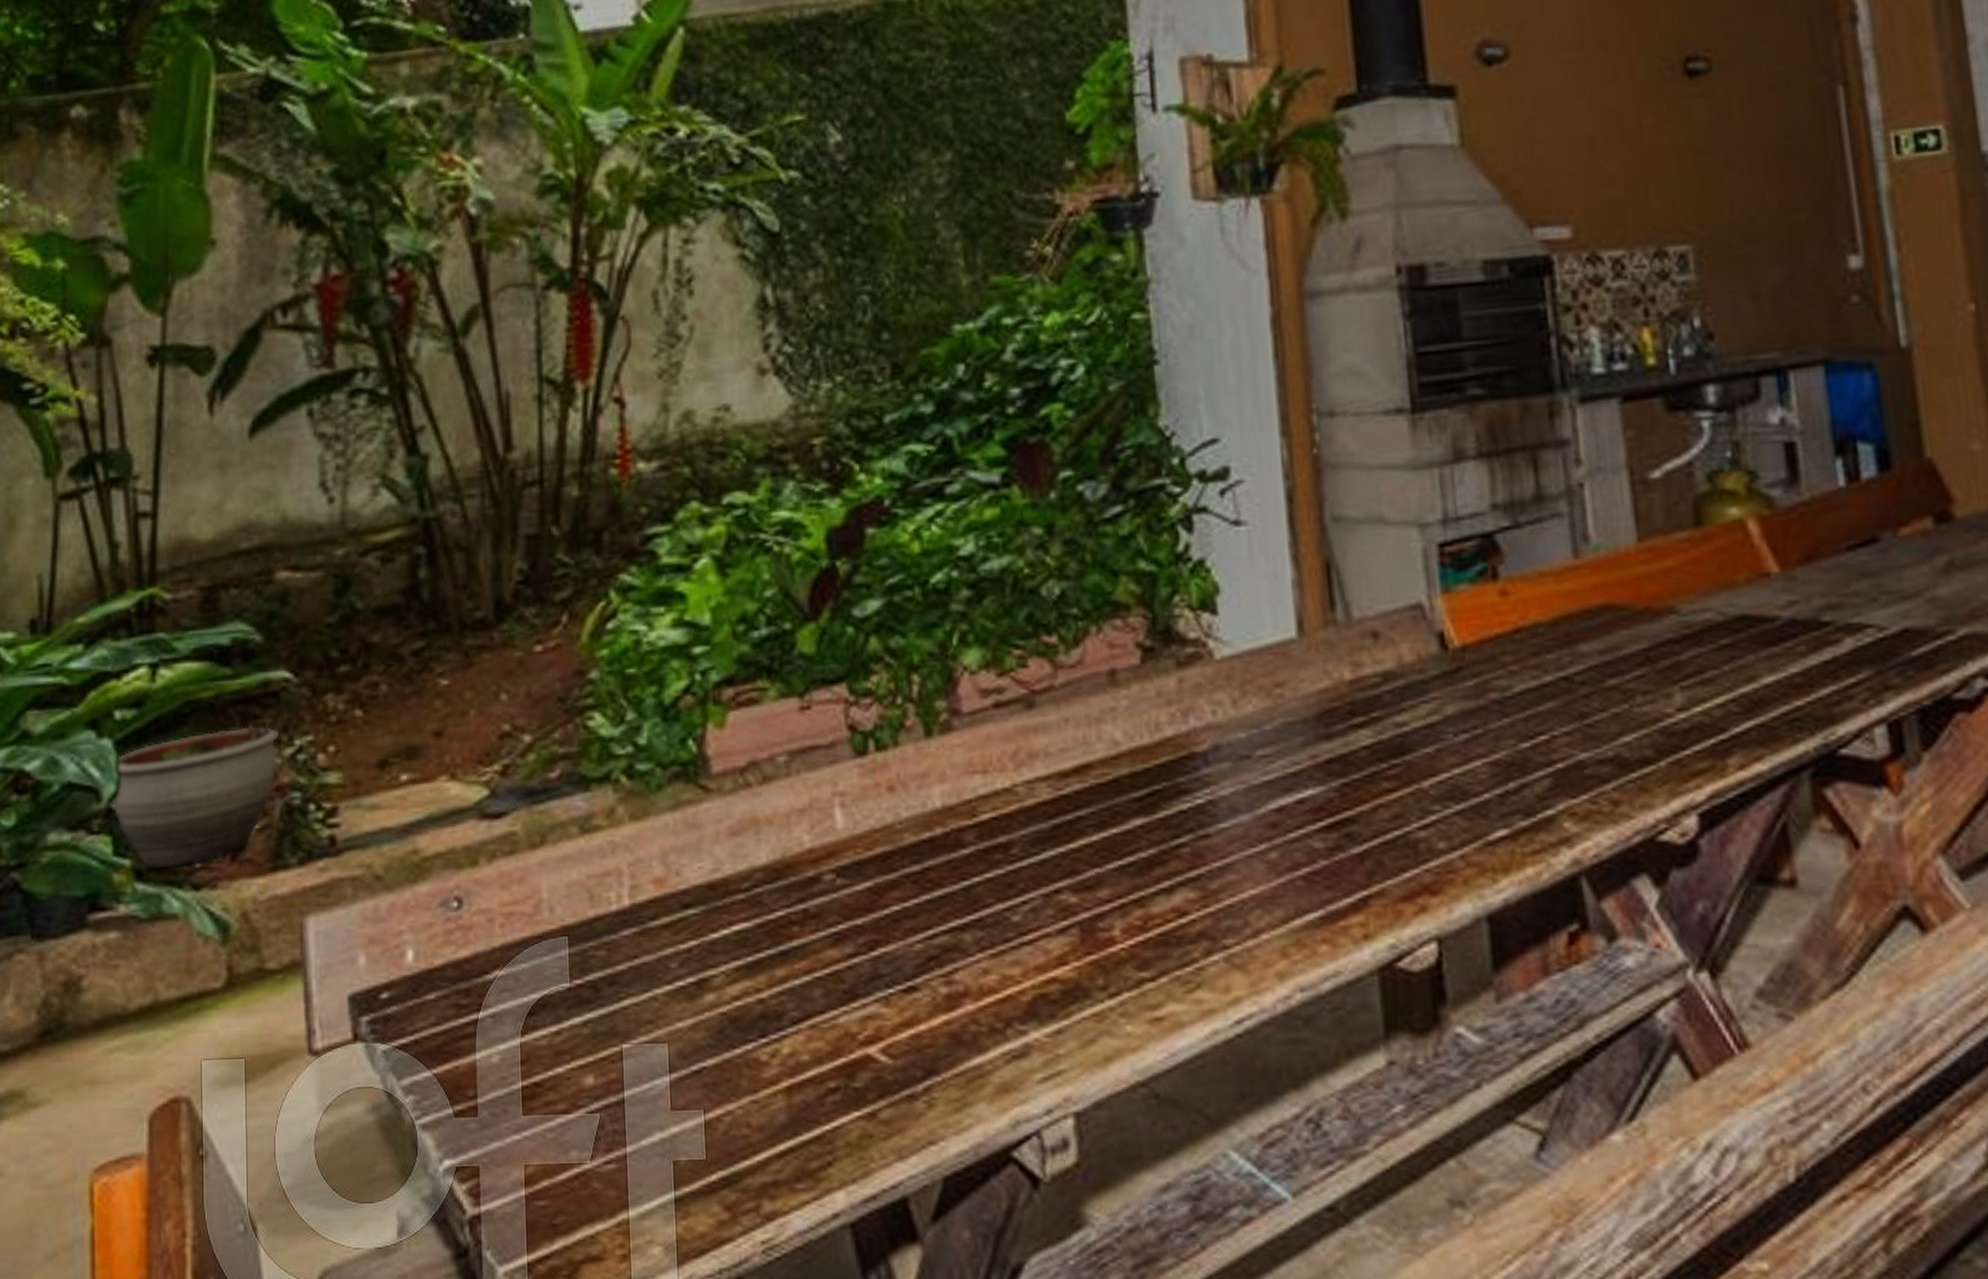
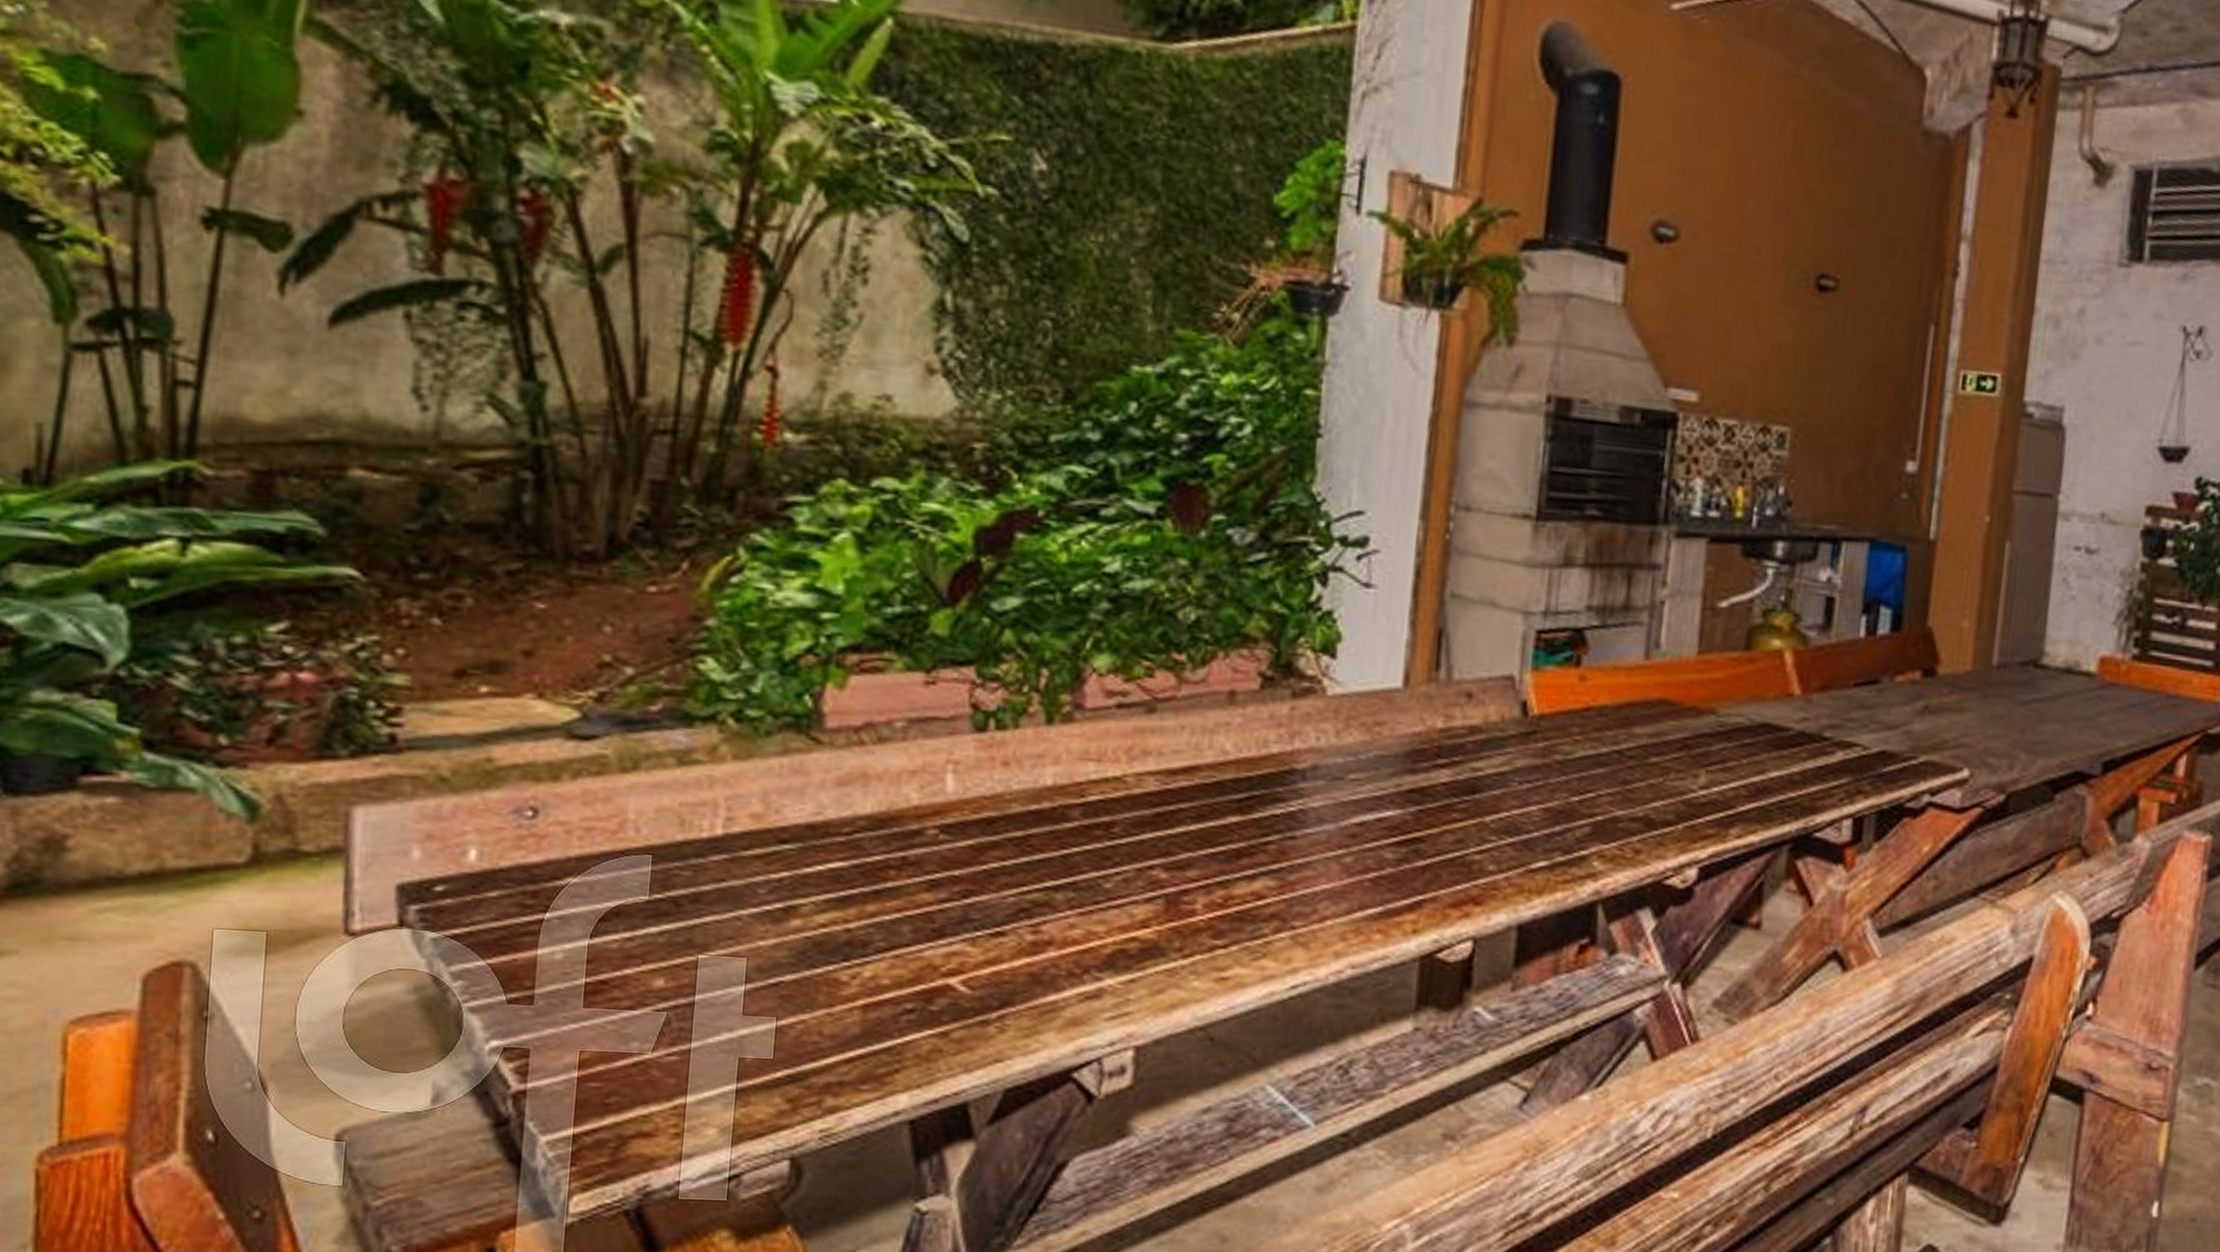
planter pot: present [113,718,279,870] -> none [120,612,338,743]

